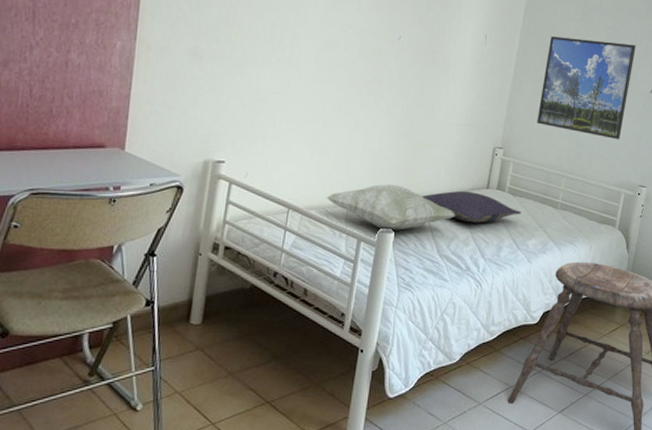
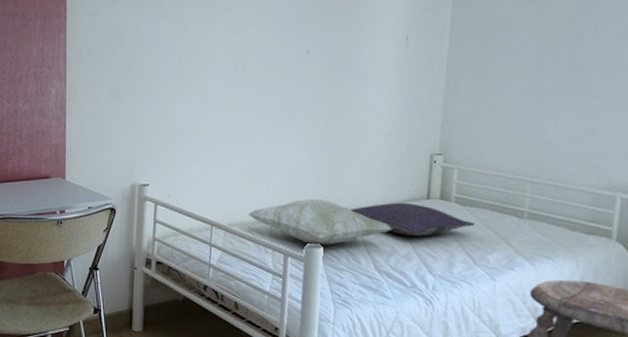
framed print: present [537,36,636,140] -> none [483,20,616,135]

